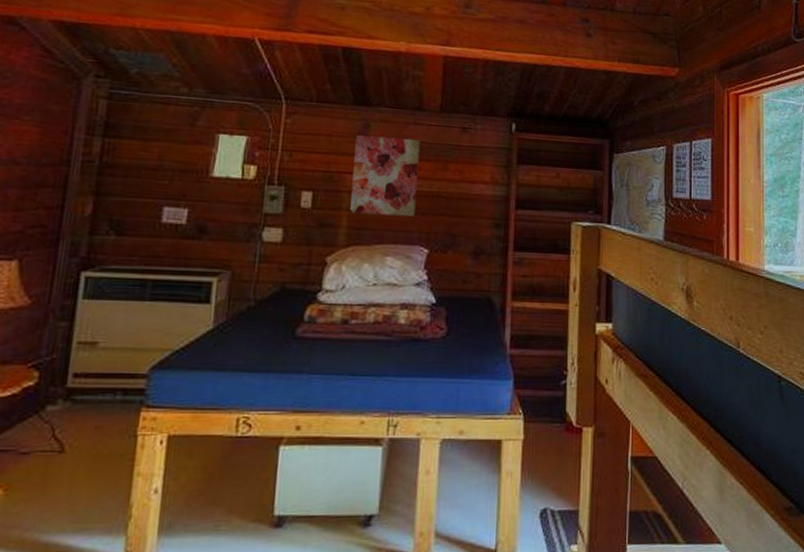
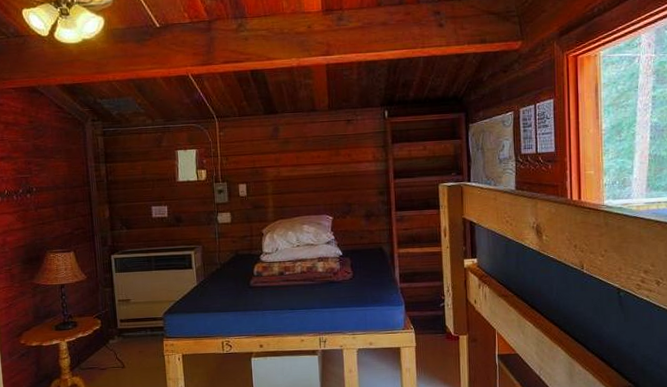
wall art: present [350,135,420,217] -> none [270,135,320,196]

